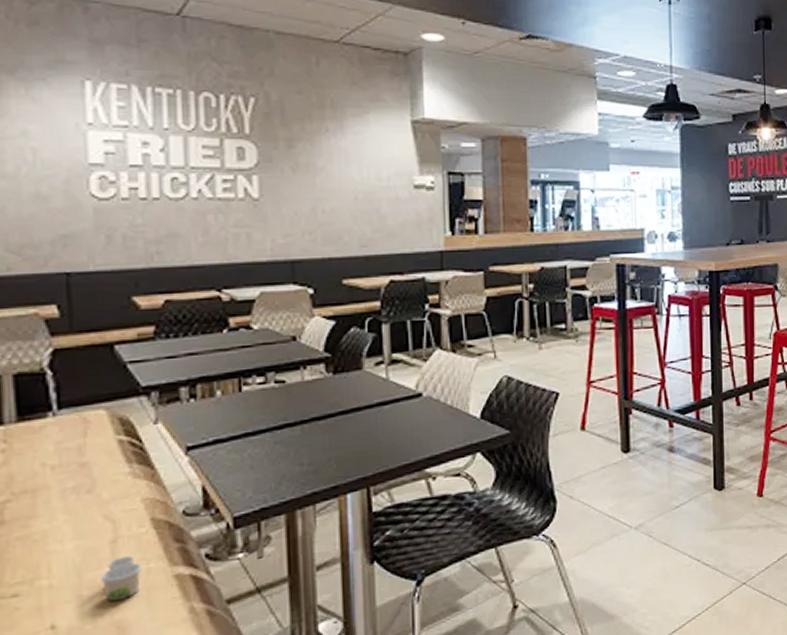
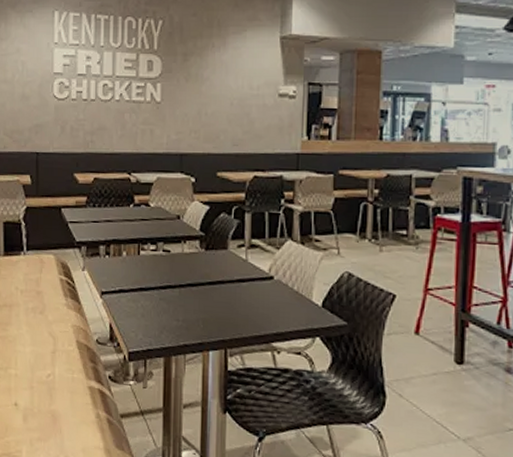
paper cup: present [100,555,142,602] -> none [44,365,69,397]

